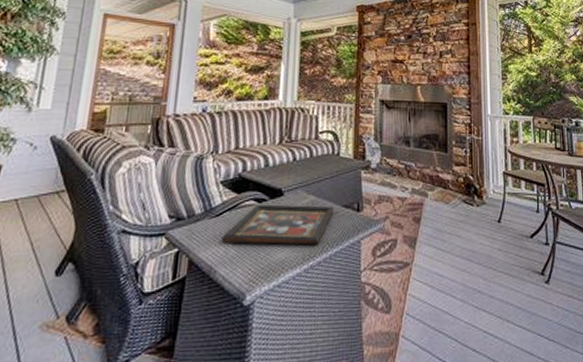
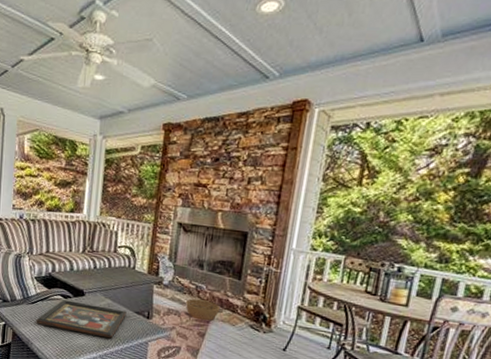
basket: none [397,180,432,203] -> present [185,298,221,321]

